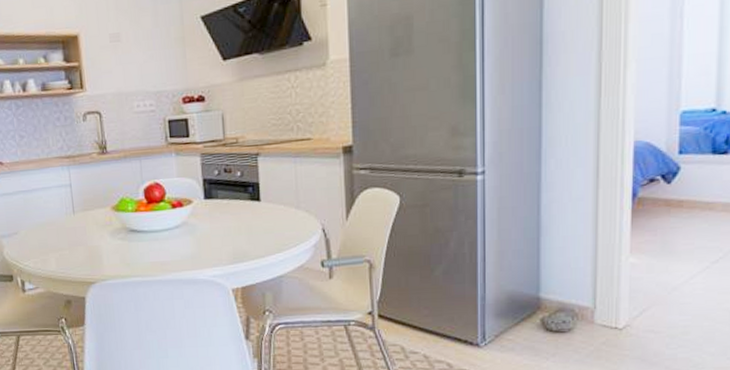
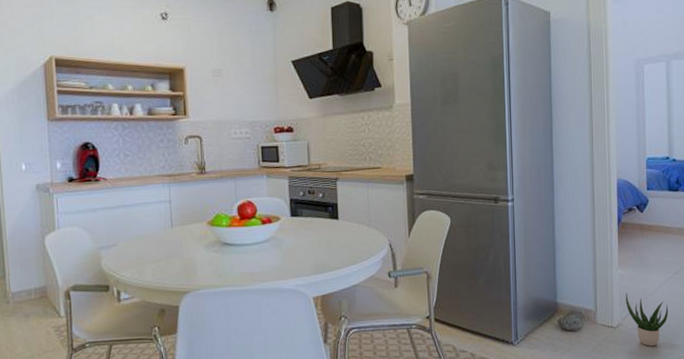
potted plant: none [638,286,701,353] -> present [626,293,669,346]

